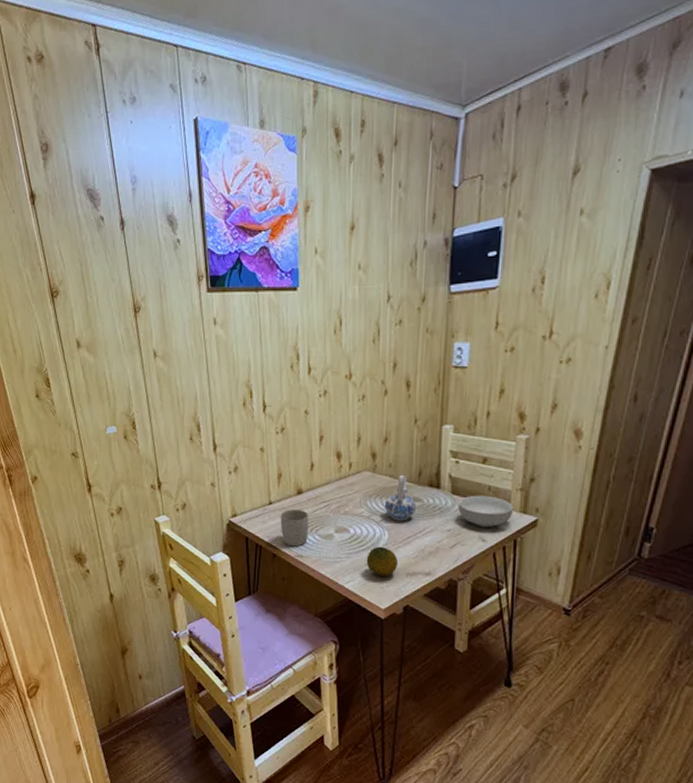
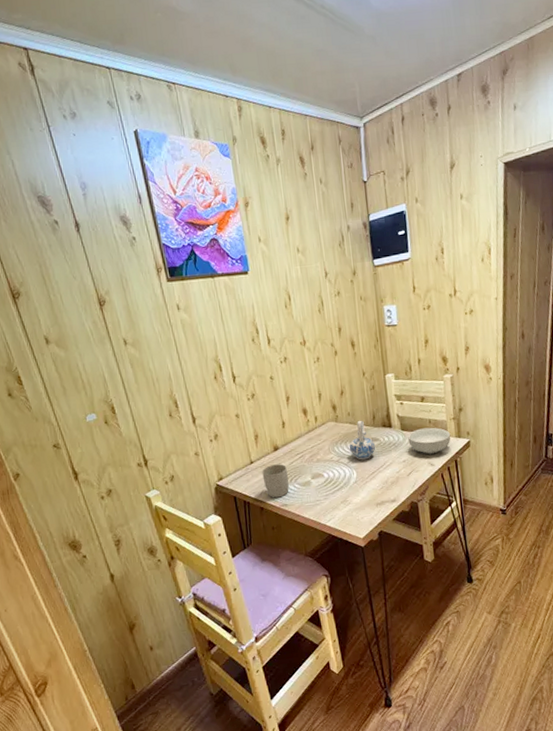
fruit: present [366,546,399,576] -> none [341,484,369,510]

